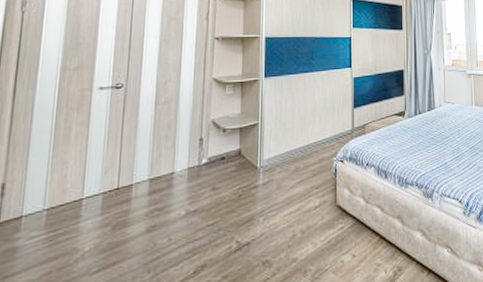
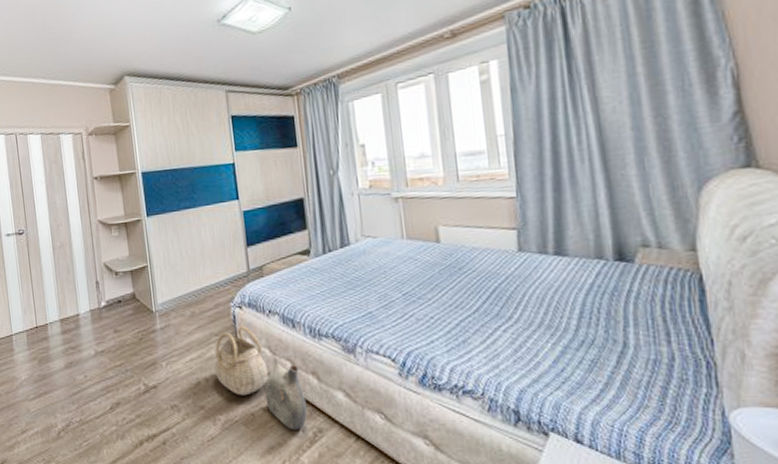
basket: none [312,178,361,244] -> present [214,326,269,396]
ceramic jug: none [356,206,391,272] -> present [264,358,307,430]

